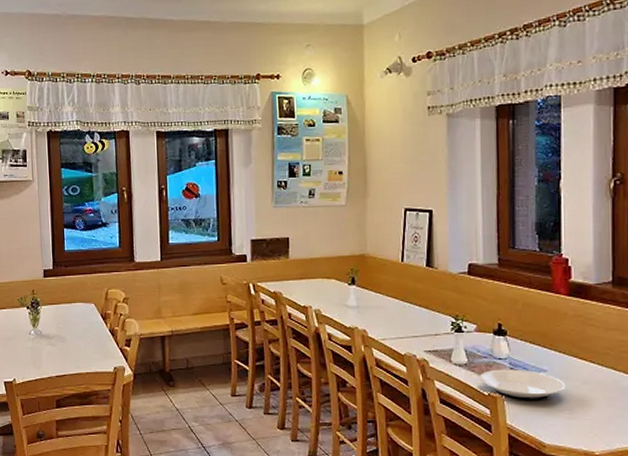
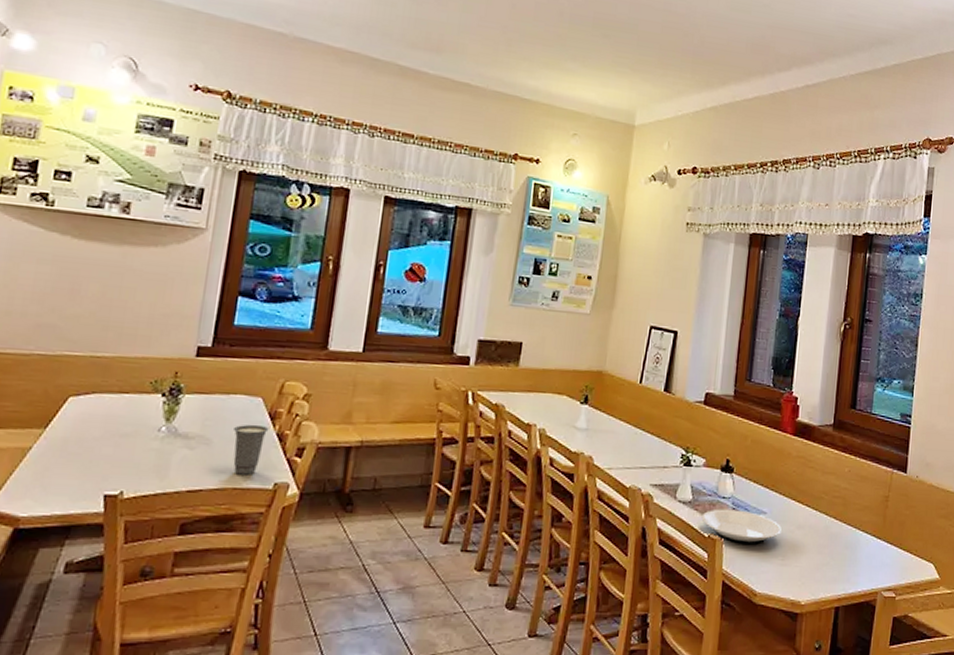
cup: none [79,324,103,362] -> present [233,424,269,475]

